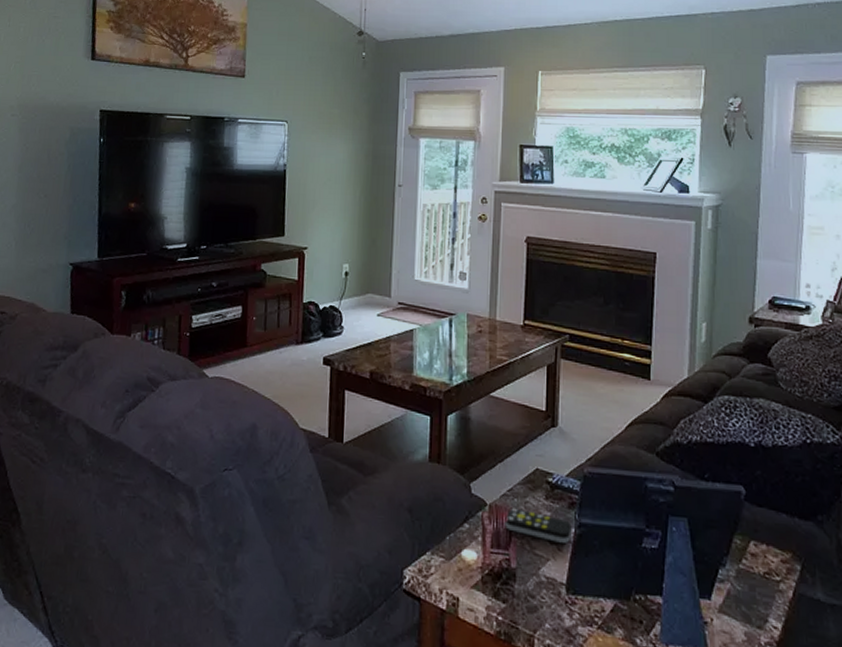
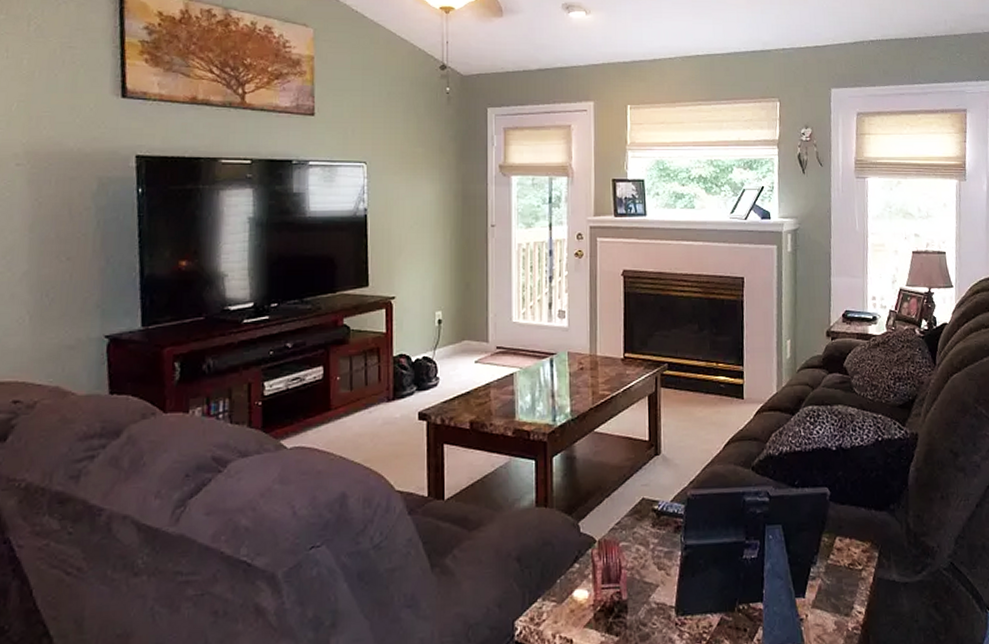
remote control: present [505,507,572,543] -> none [614,540,678,568]

